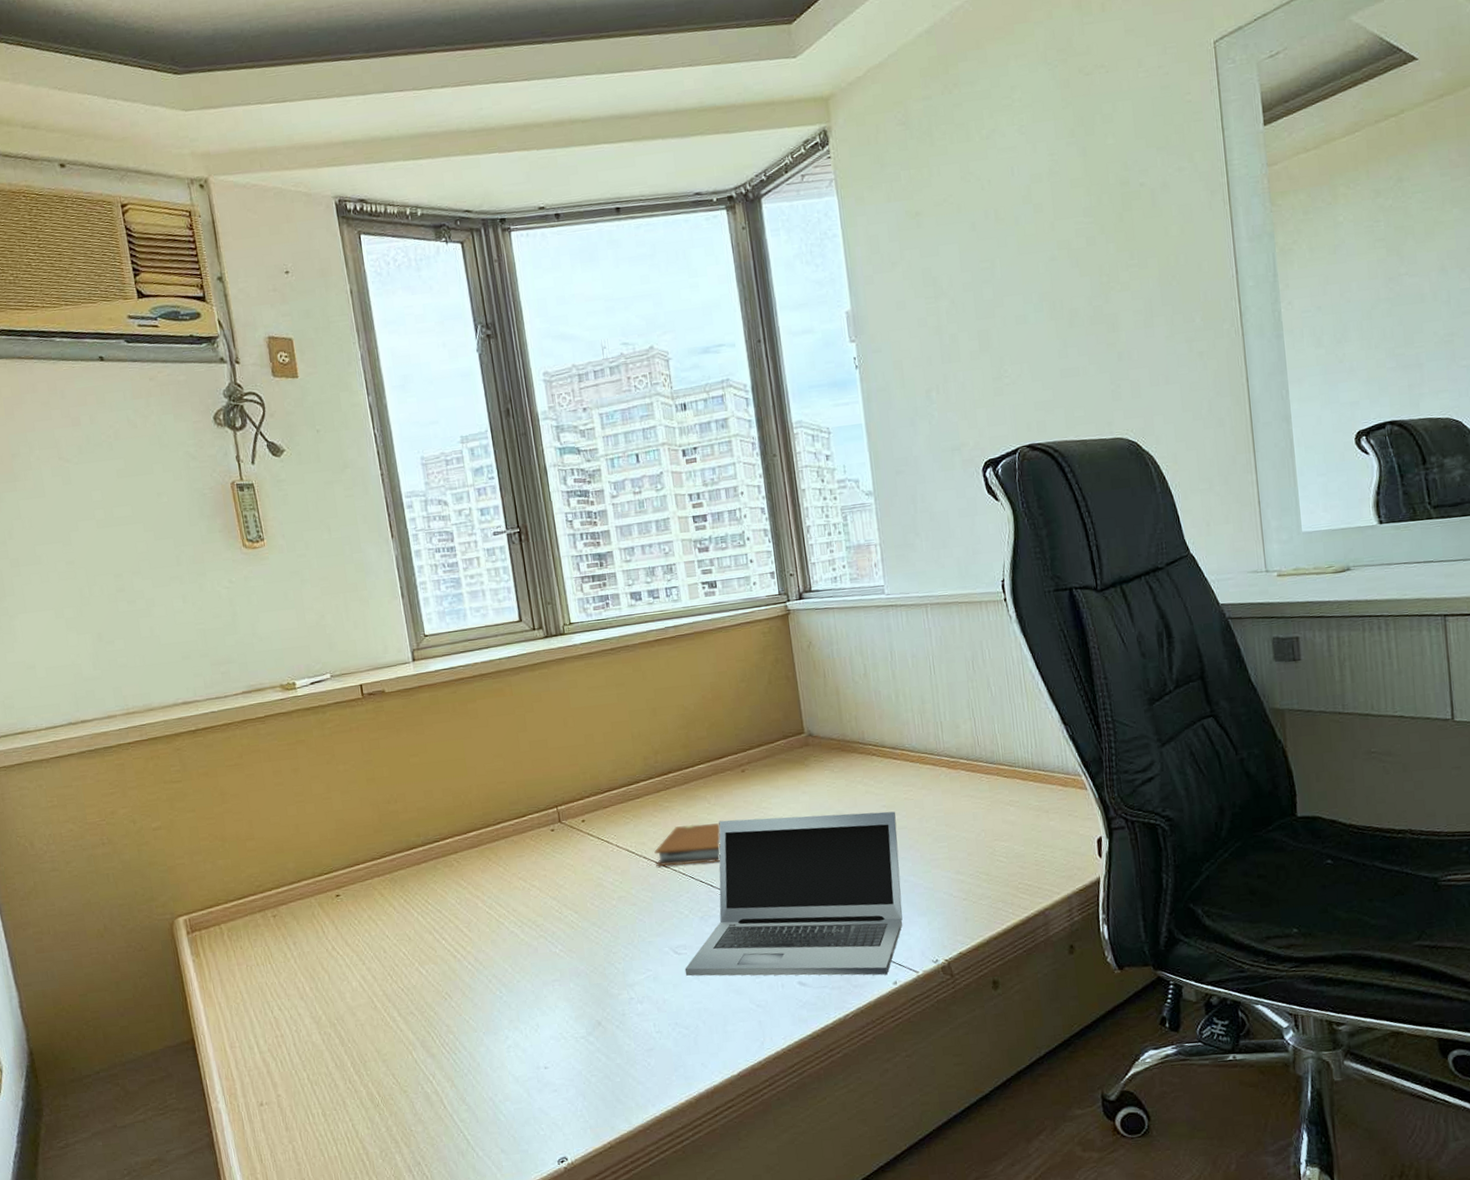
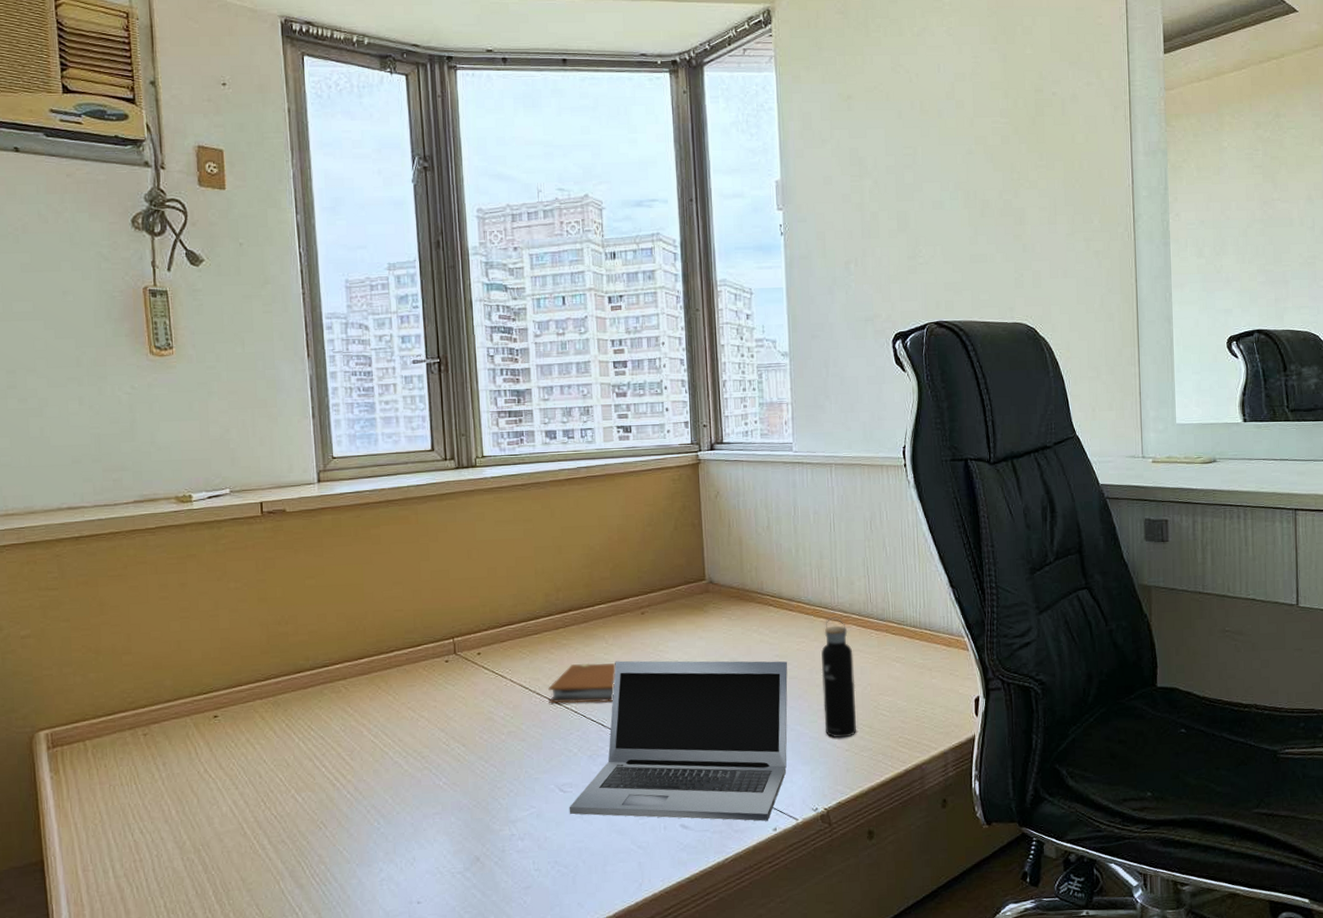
water bottle: none [930,763,973,888] -> present [821,618,856,738]

